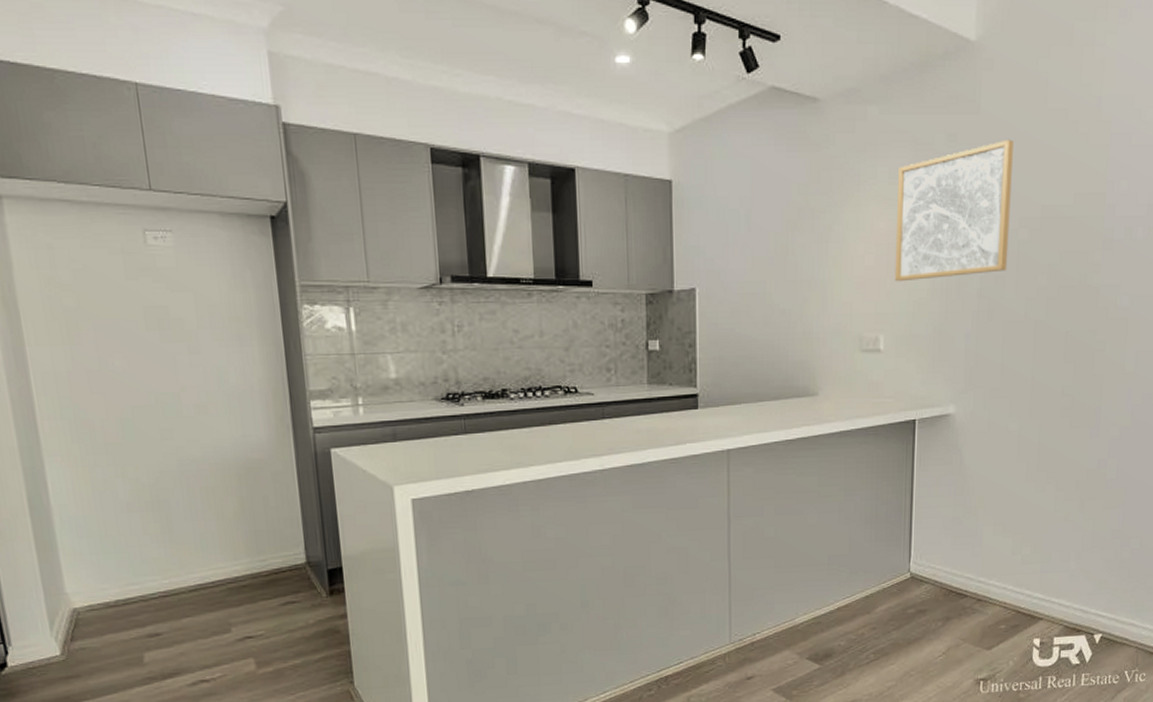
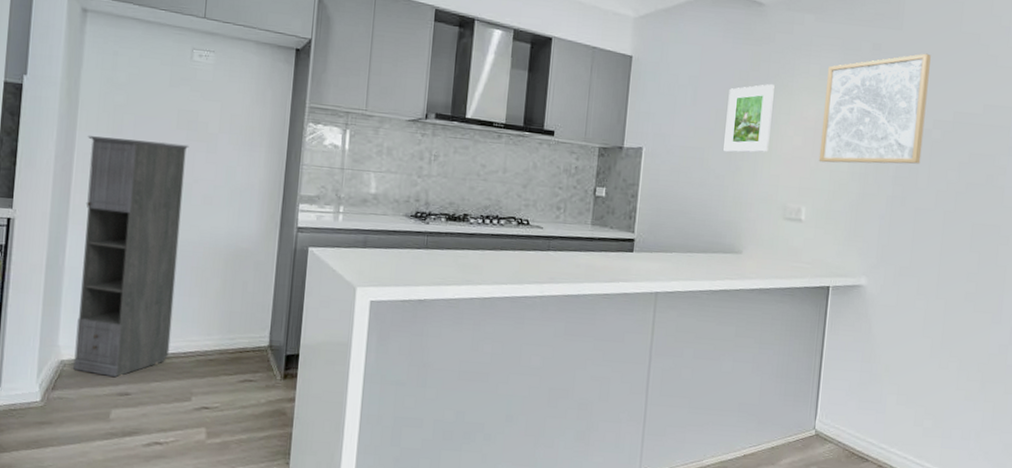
storage cabinet: none [40,348,196,619] -> present [73,136,189,377]
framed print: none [787,197,839,283] -> present [723,84,775,153]

